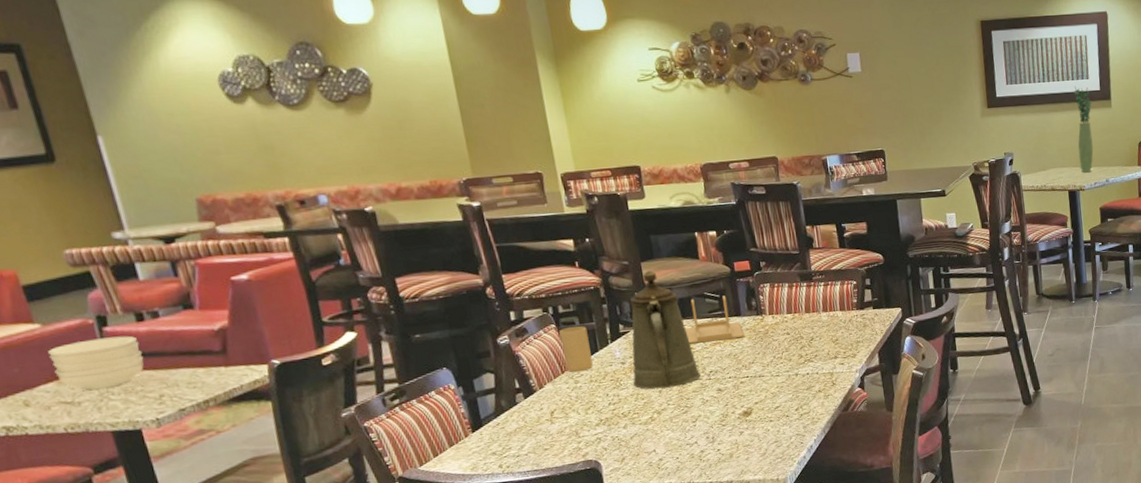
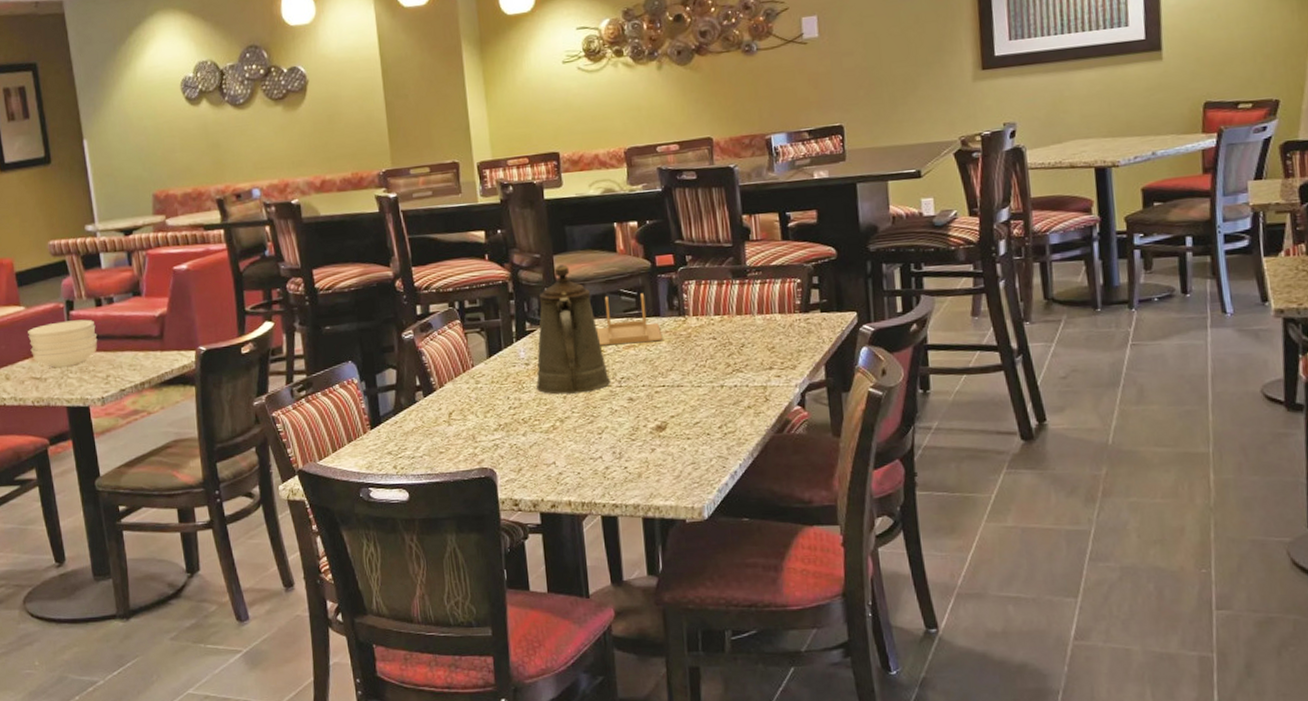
cup: present [559,326,594,372] -> none [464,323,497,372]
vase: present [1073,86,1094,174] -> none [1105,36,1134,146]

